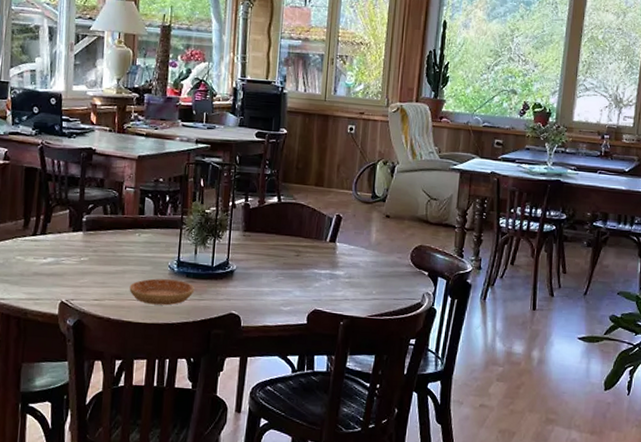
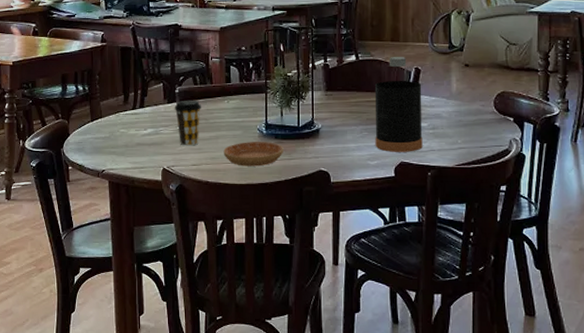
coffee cup: none [79,229,111,279] -> present [174,100,202,146]
bottle: none [290,202,342,300] -> present [374,57,423,152]

